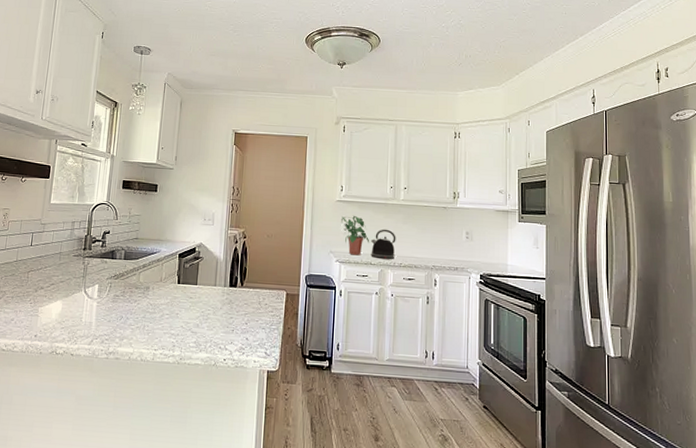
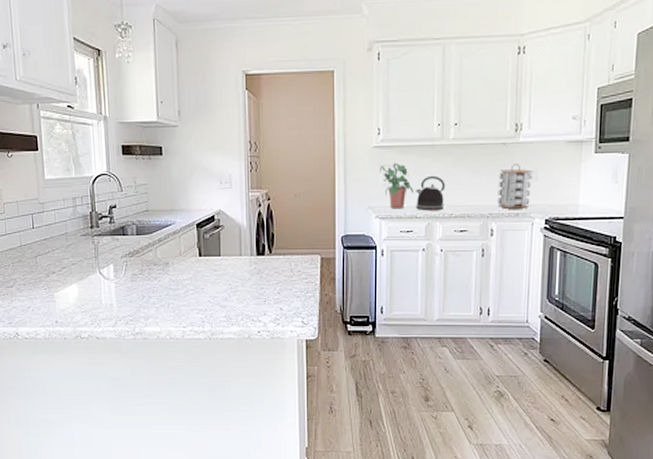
spice rack: none [440,225,468,264] -> present [497,164,532,209]

